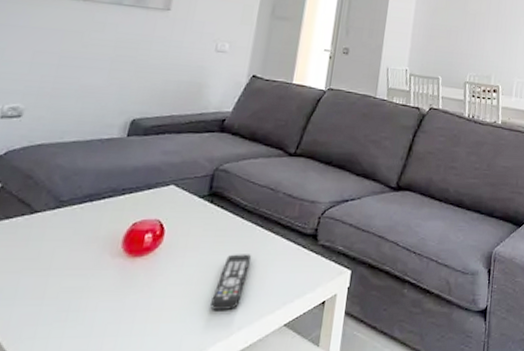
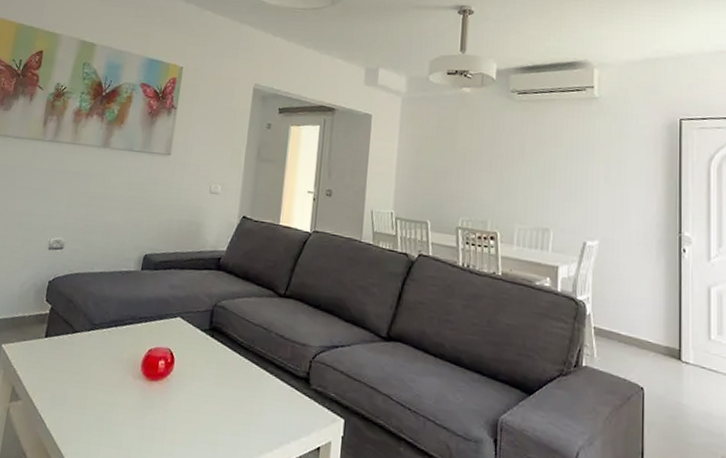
remote control: present [210,254,252,311] -> none [216,388,250,443]

